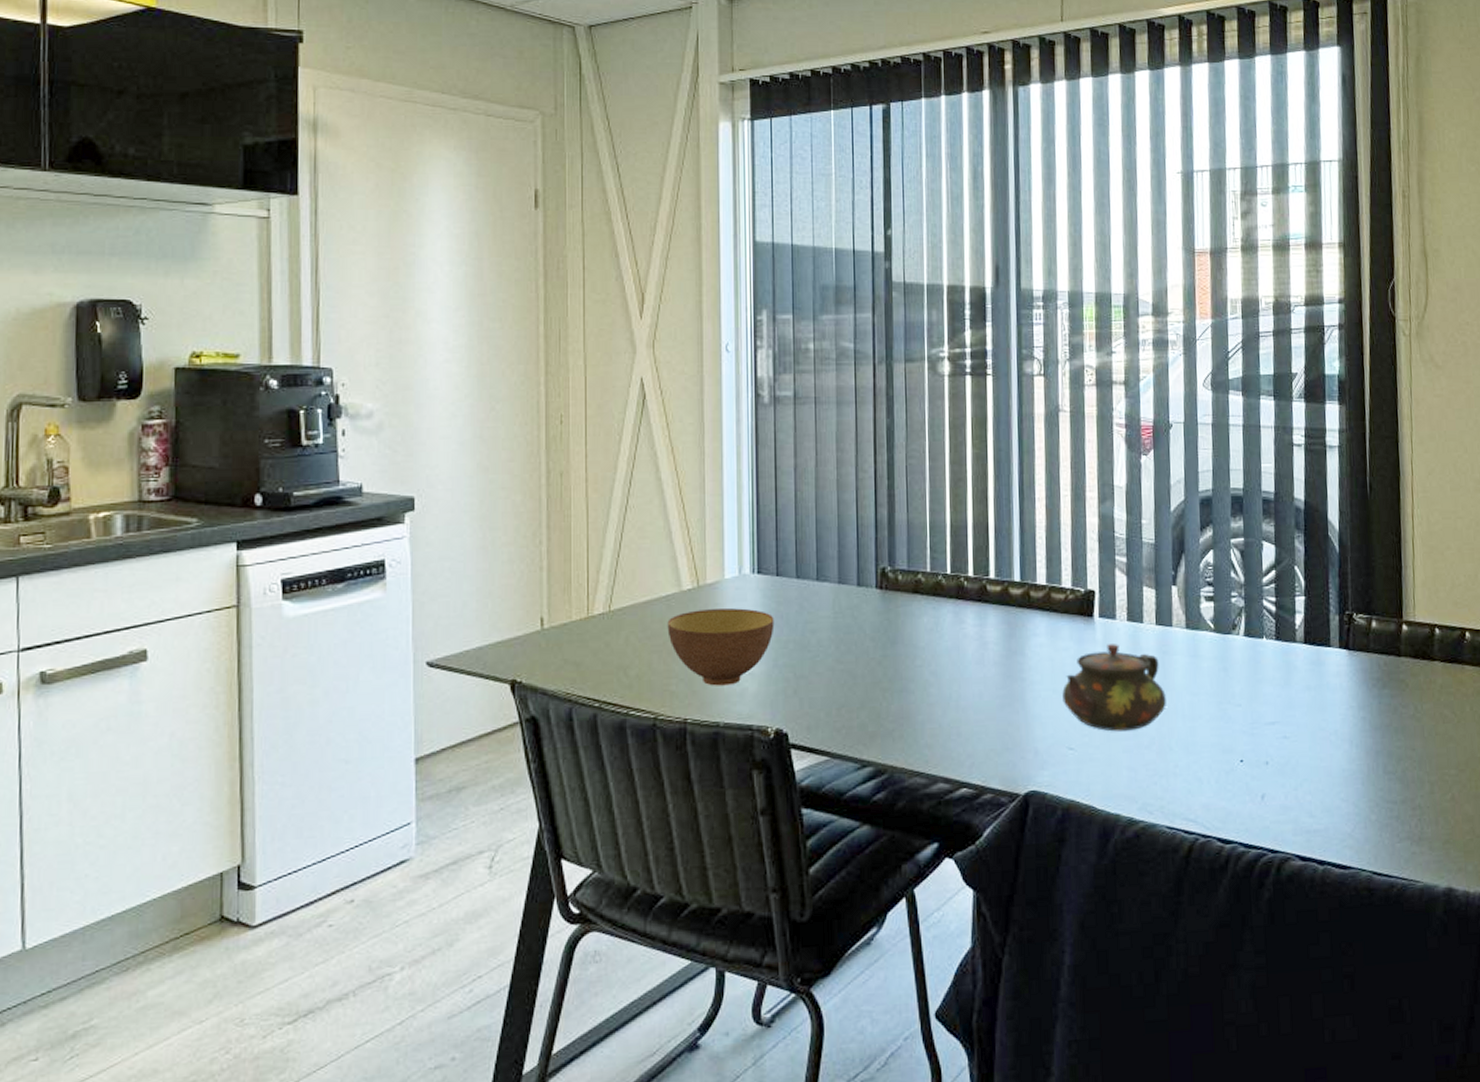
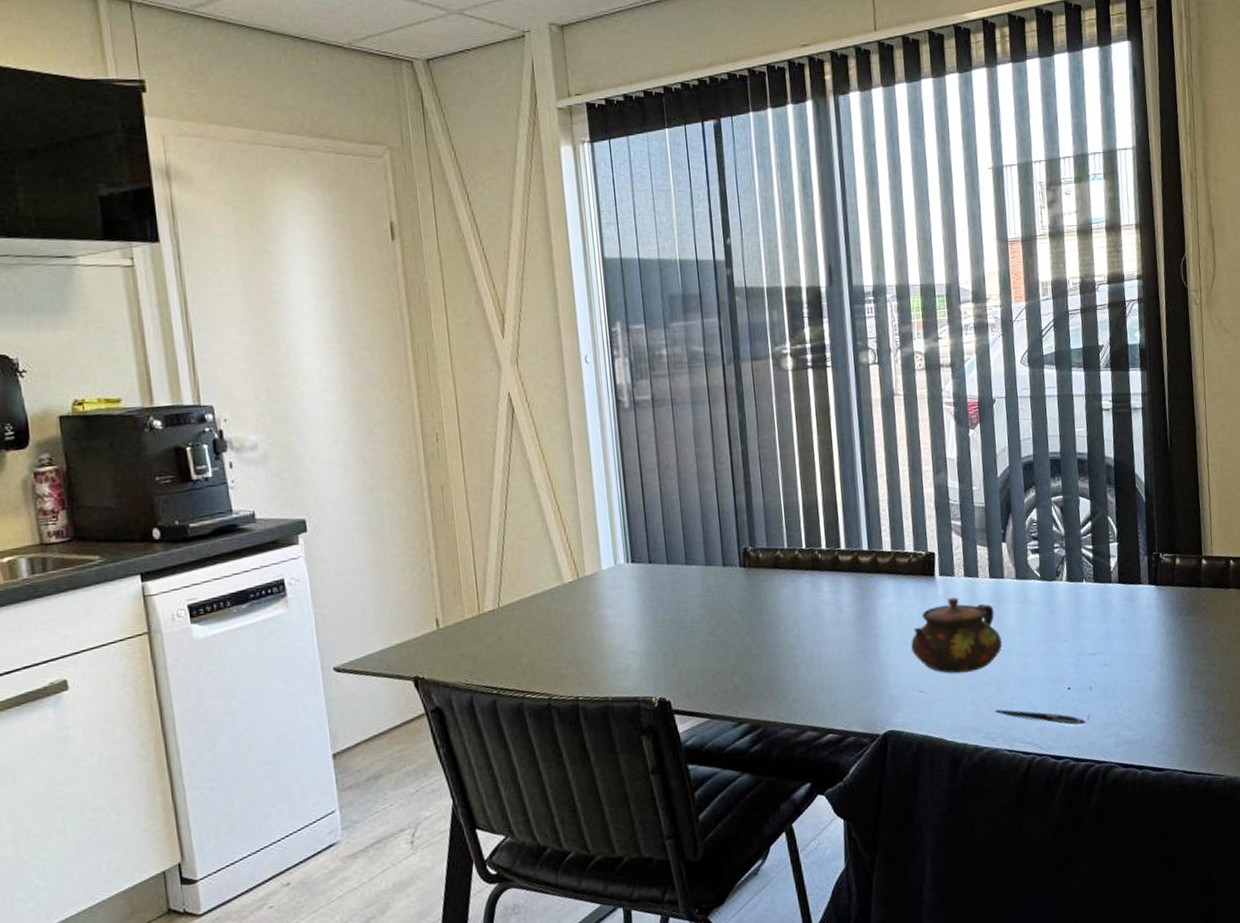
bowl: present [667,608,775,686] -> none [553,594,651,666]
pen: none [1154,777,1259,805] -> present [995,709,1085,725]

